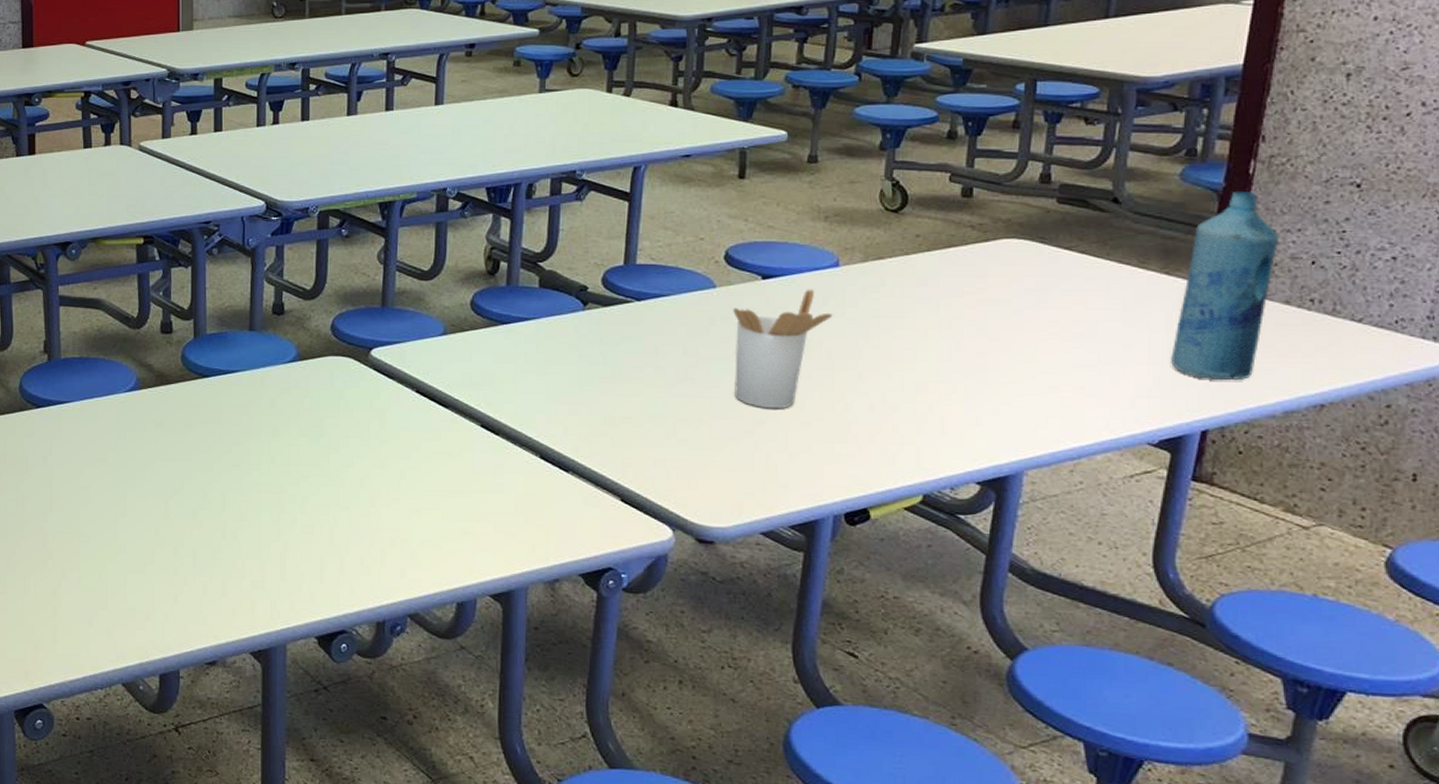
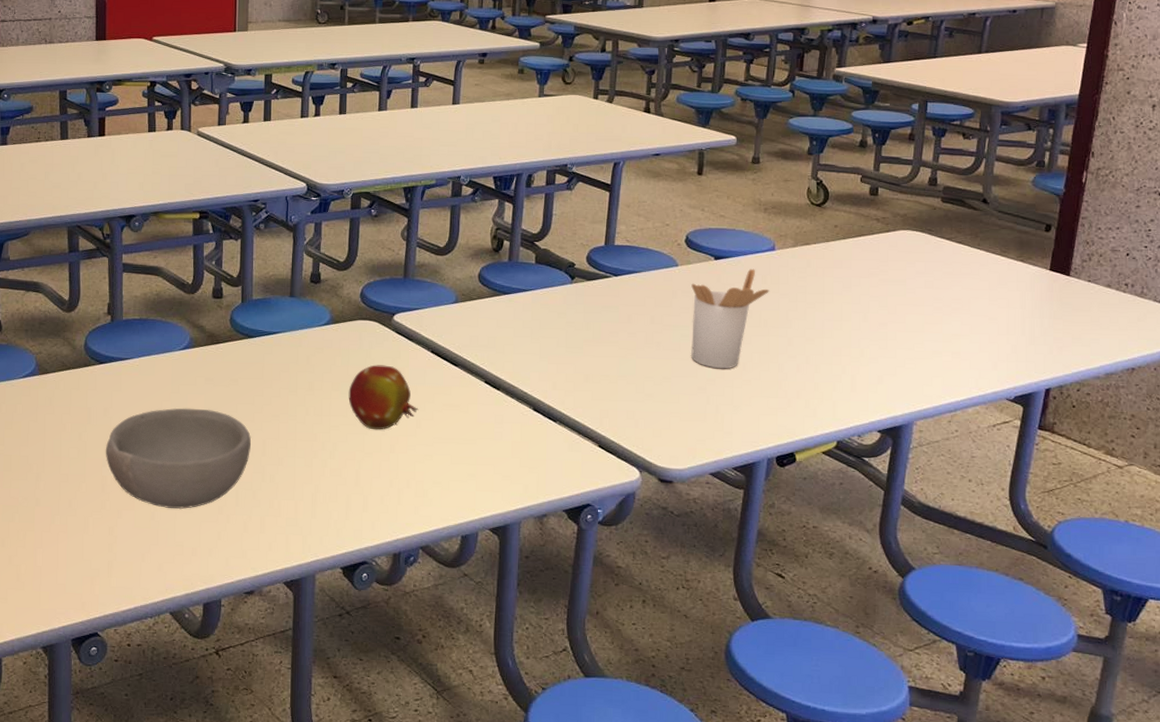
bowl: none [45,456,208,570] -> present [105,408,251,510]
fruit: none [320,407,403,482] -> present [348,365,419,430]
bottle: present [1171,190,1280,381] -> none [1024,195,1104,349]

